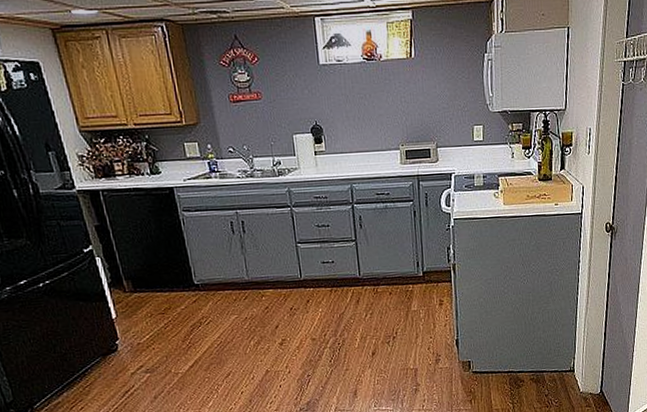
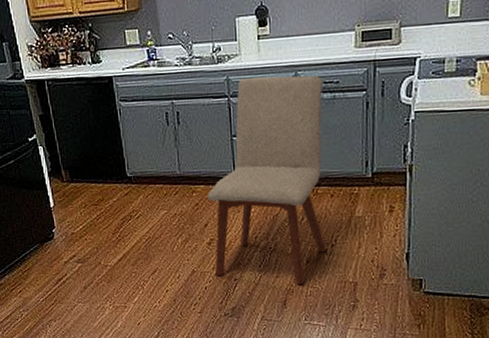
chair: none [276,188,390,375] -> present [207,75,328,284]

